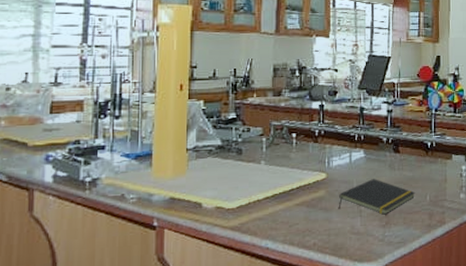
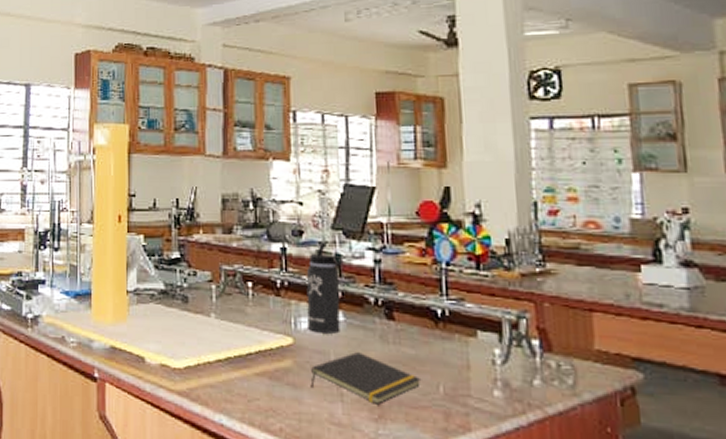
thermos bottle: none [338,99,366,168] -> present [306,242,344,334]

